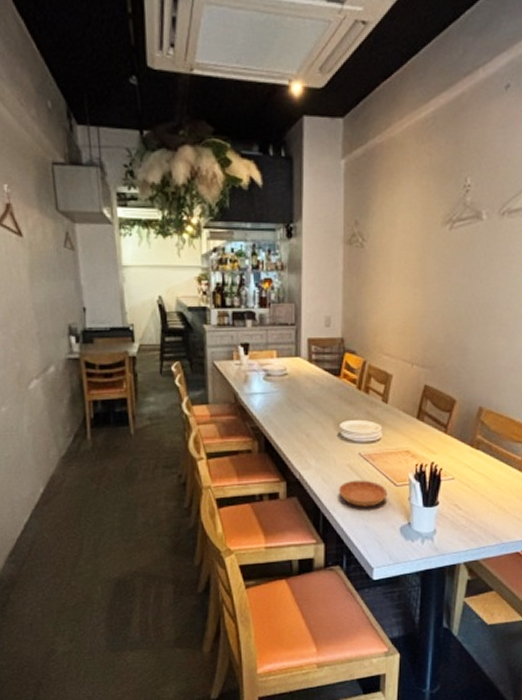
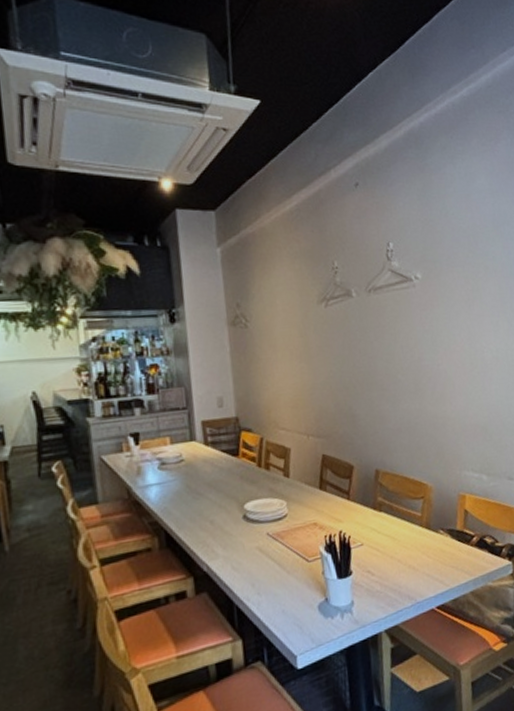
saucer: present [339,480,388,507] -> none [251,560,302,592]

